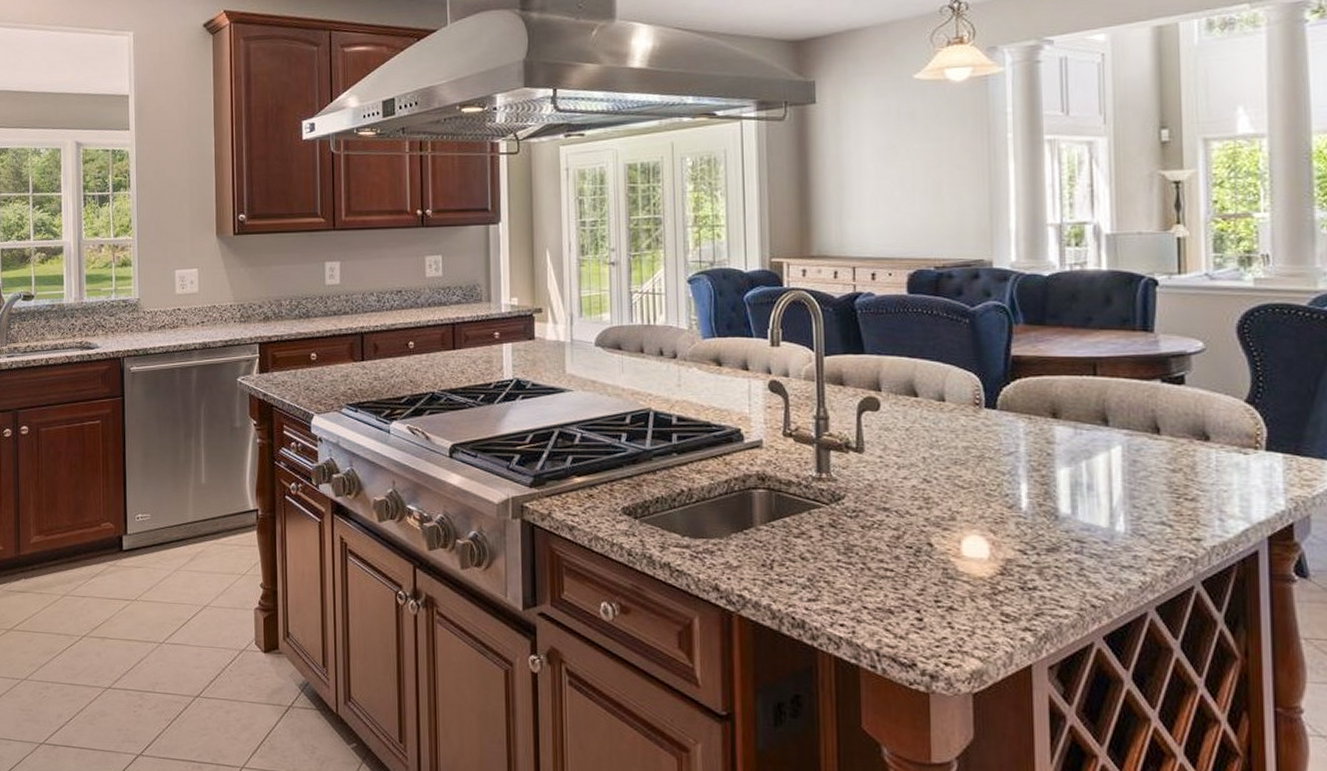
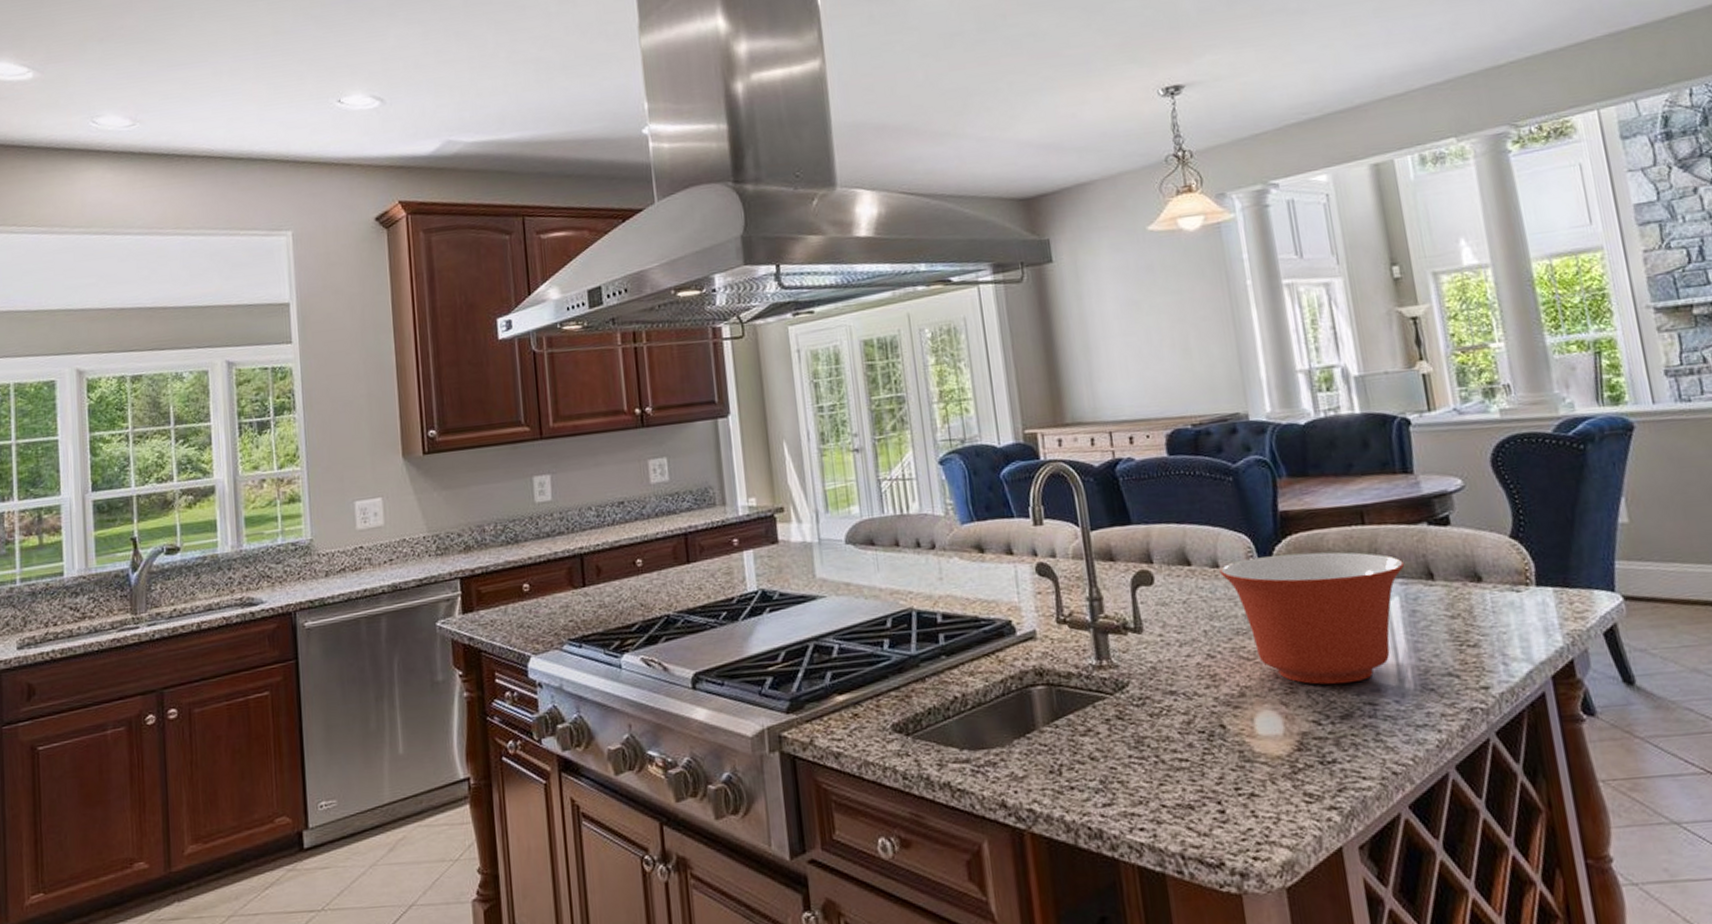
mixing bowl: none [945,396,1132,520] -> present [1220,552,1405,685]

